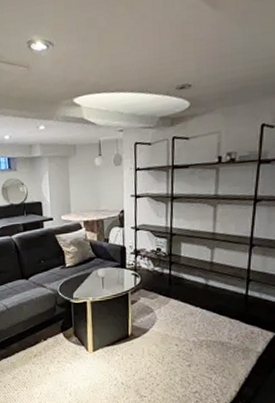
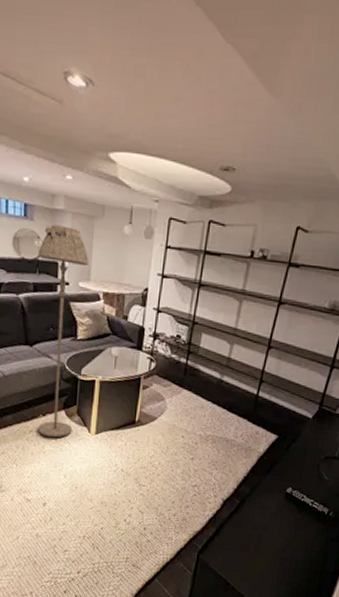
floor lamp: none [23,169,72,359] -> present [37,225,89,438]

